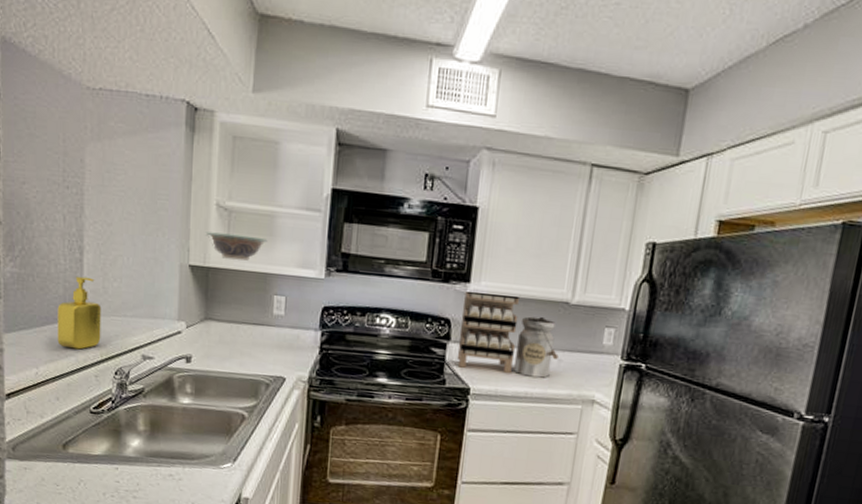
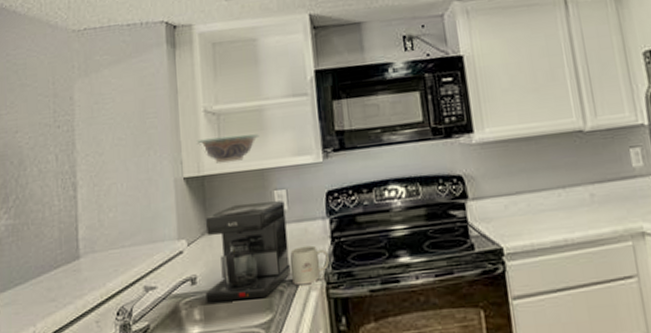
soap dispenser: present [57,276,101,350] -> none [53,213,100,296]
coffee maker: none [198,300,282,387] -> present [205,200,290,302]
mug: none [278,350,315,384] -> present [290,245,330,286]
spice rack: present [456,292,558,378] -> none [471,136,589,227]

